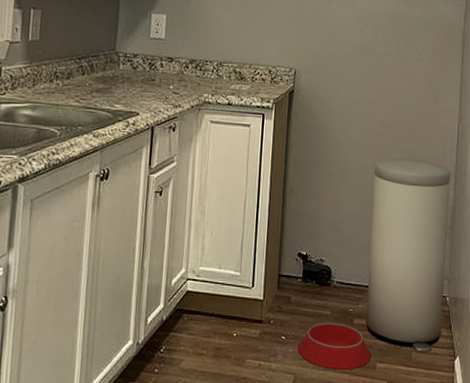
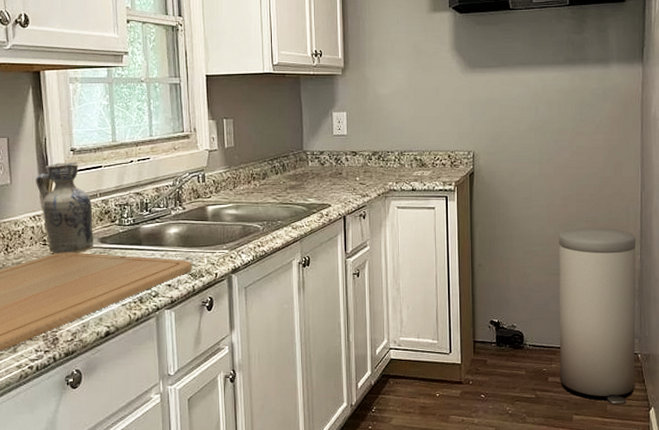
pet bowl: present [297,322,372,370] -> none [496,381,568,422]

